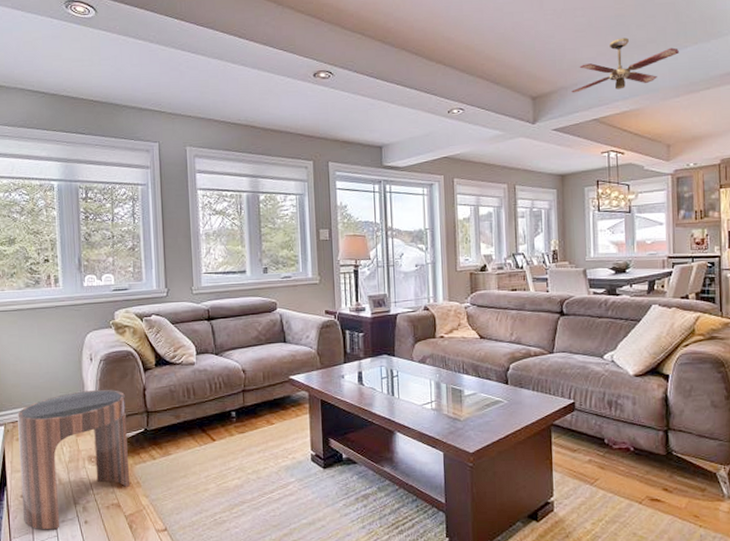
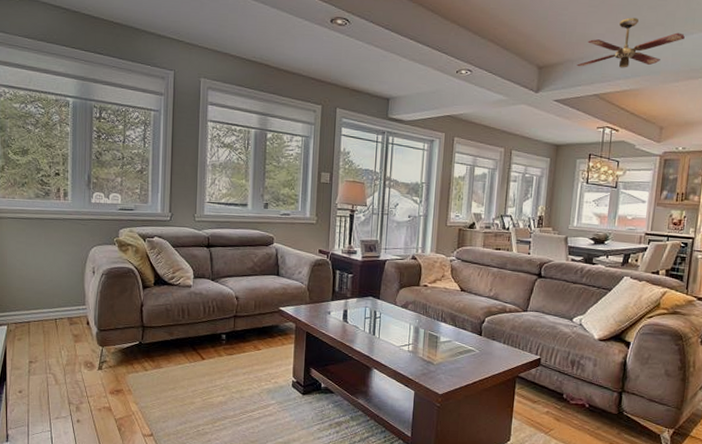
side table: present [17,389,131,530] -> none [19,301,123,425]

